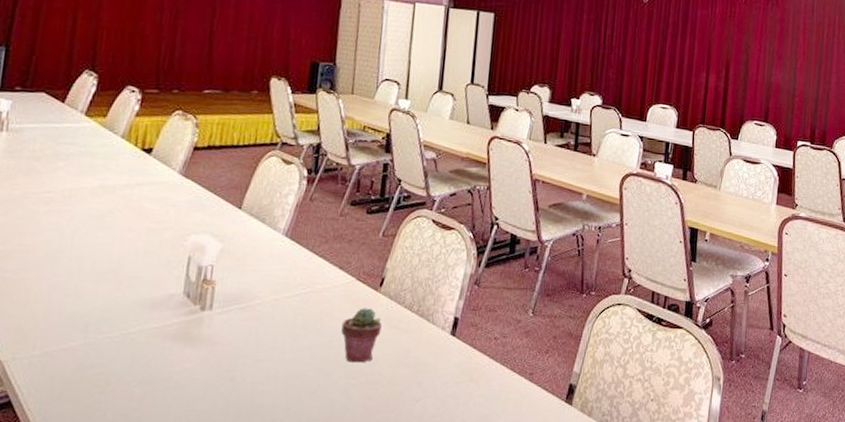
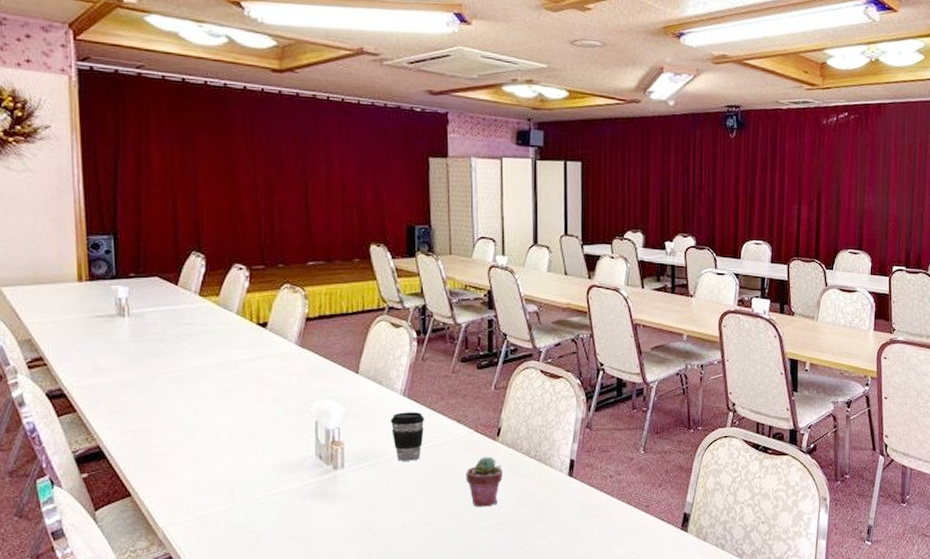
coffee cup: none [268,253,306,307] -> present [390,412,425,461]

